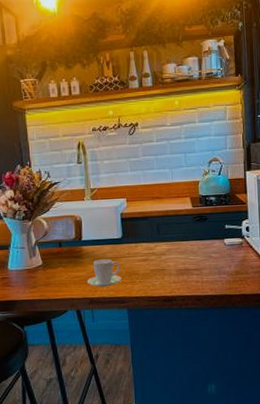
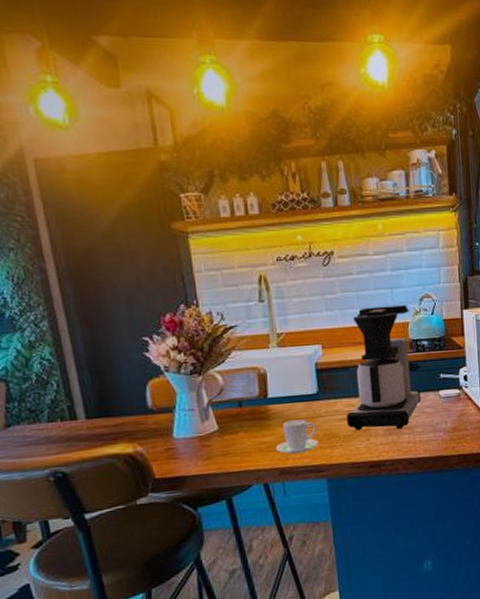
coffee maker: none [144,167,209,271] -> present [346,305,422,431]

